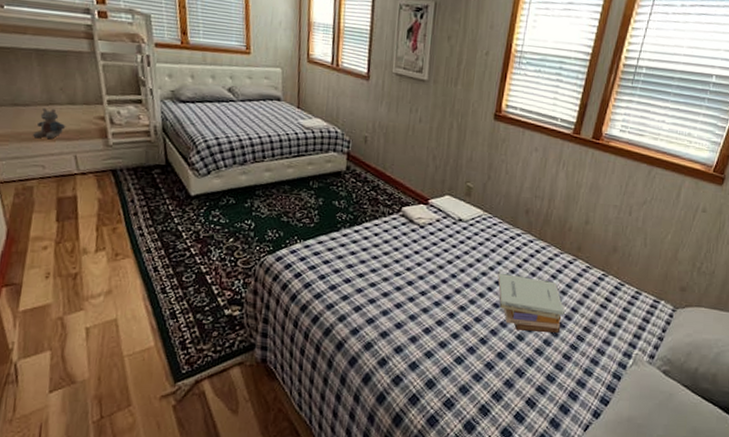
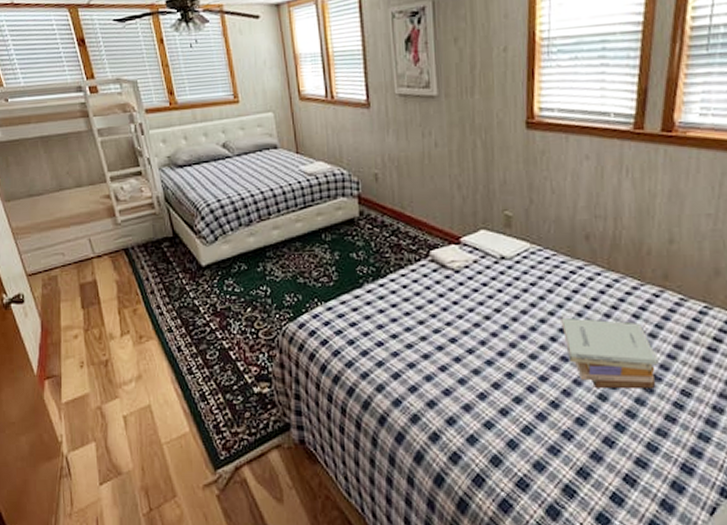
stuffed animal: present [33,108,66,140] -> none [50,194,77,227]

